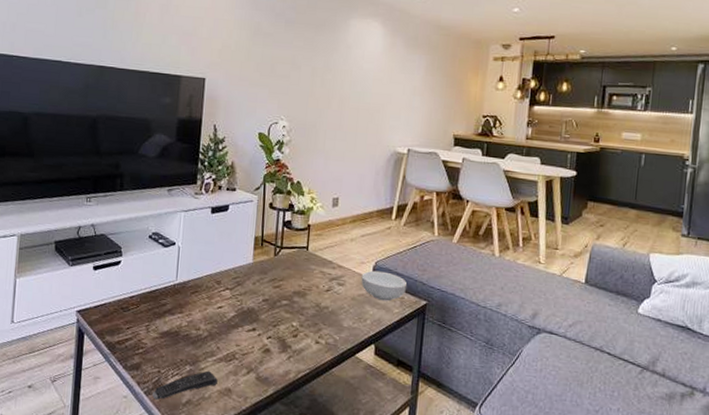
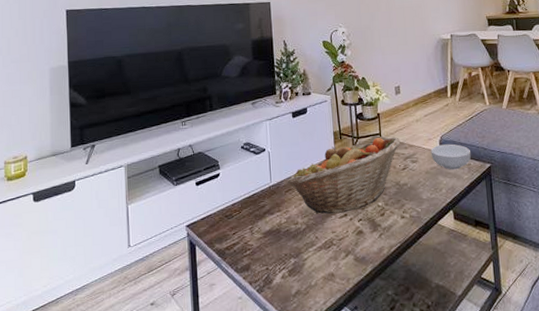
remote control: present [152,370,218,400] -> none [264,260,321,296]
fruit basket: none [195,251,329,327] -> present [287,137,401,214]

